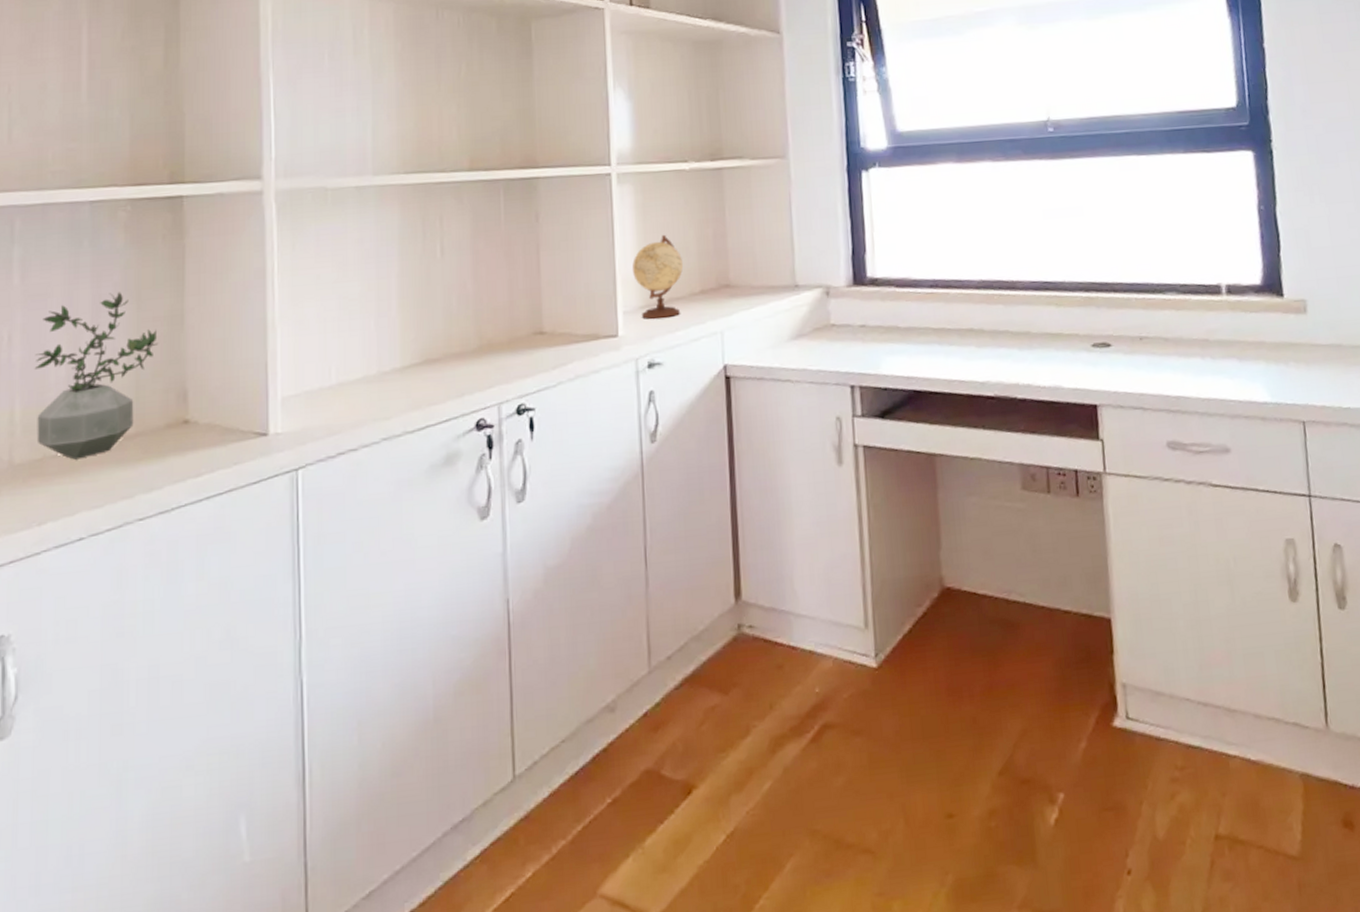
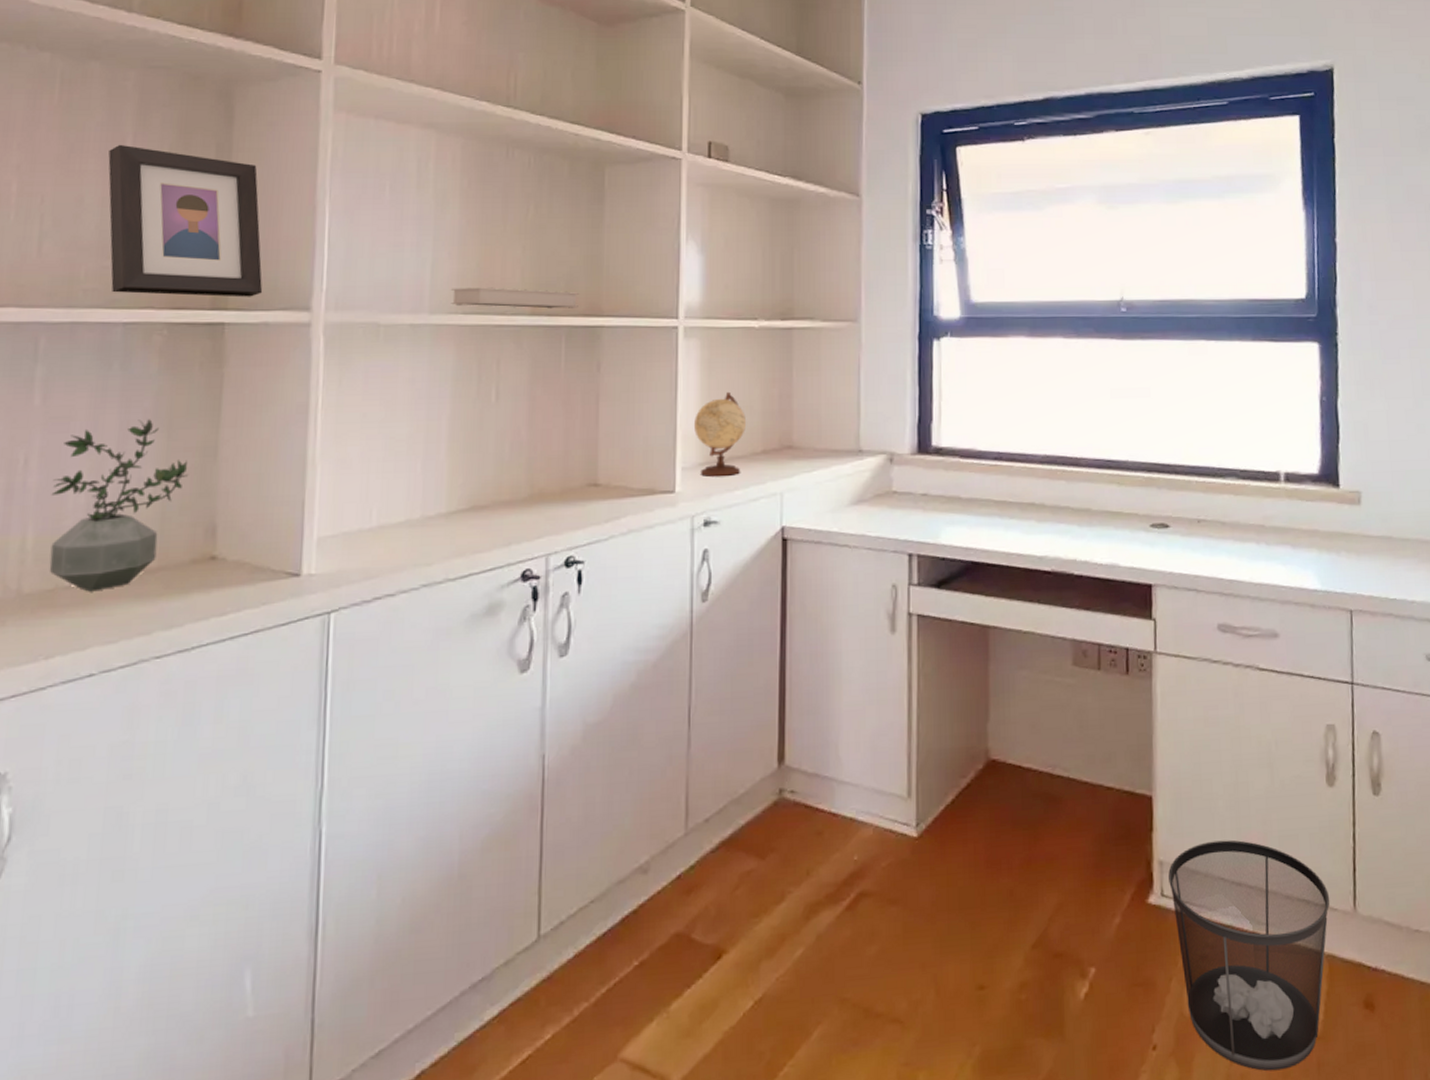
picture frame: none [67,31,216,173] -> present [108,144,263,298]
decorative box: none [392,145,514,166] -> present [451,287,579,309]
waste bin: none [1132,659,1301,894] -> present [1168,840,1330,1071]

